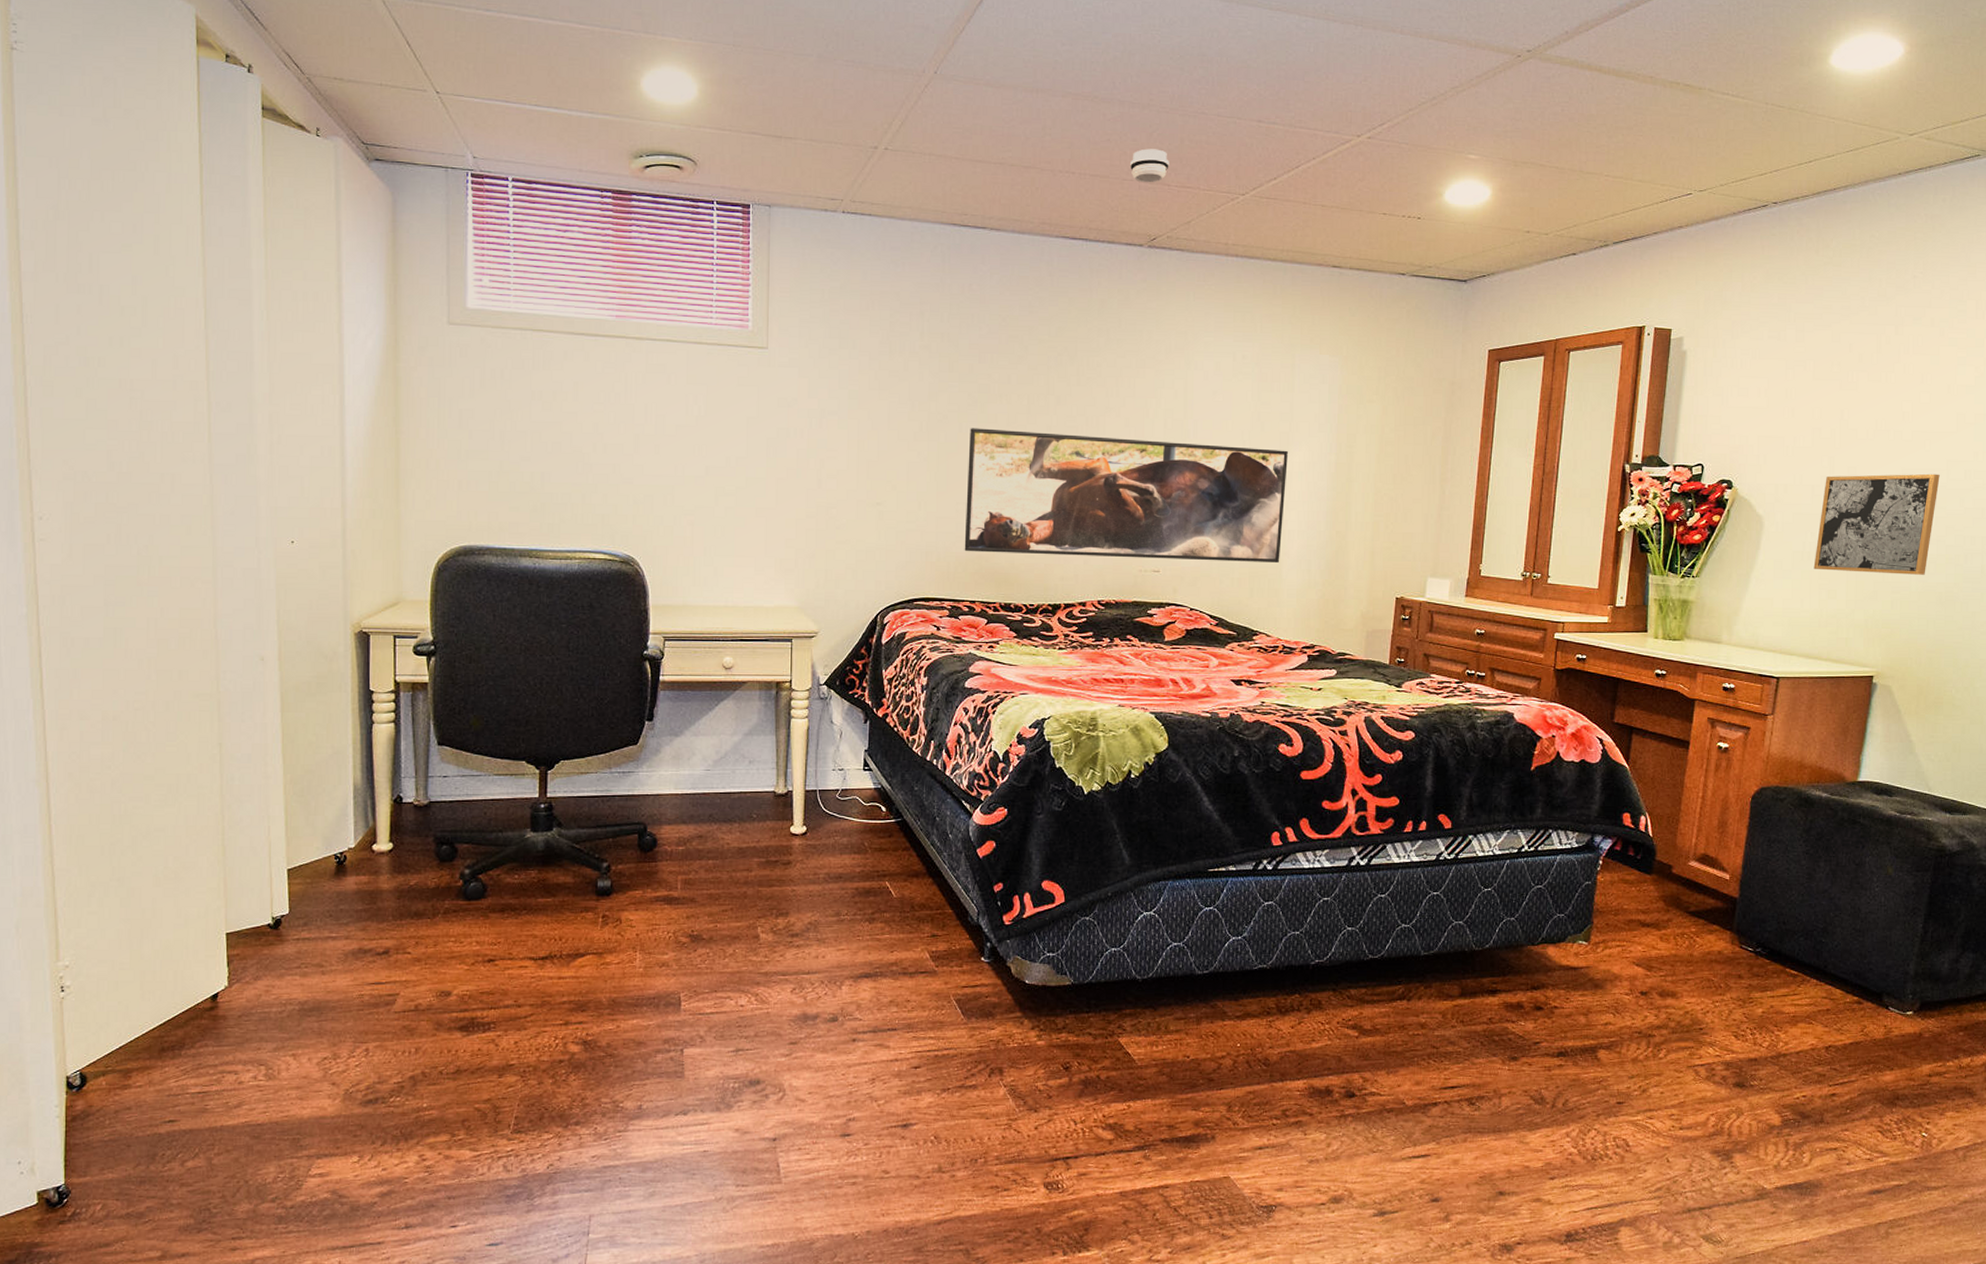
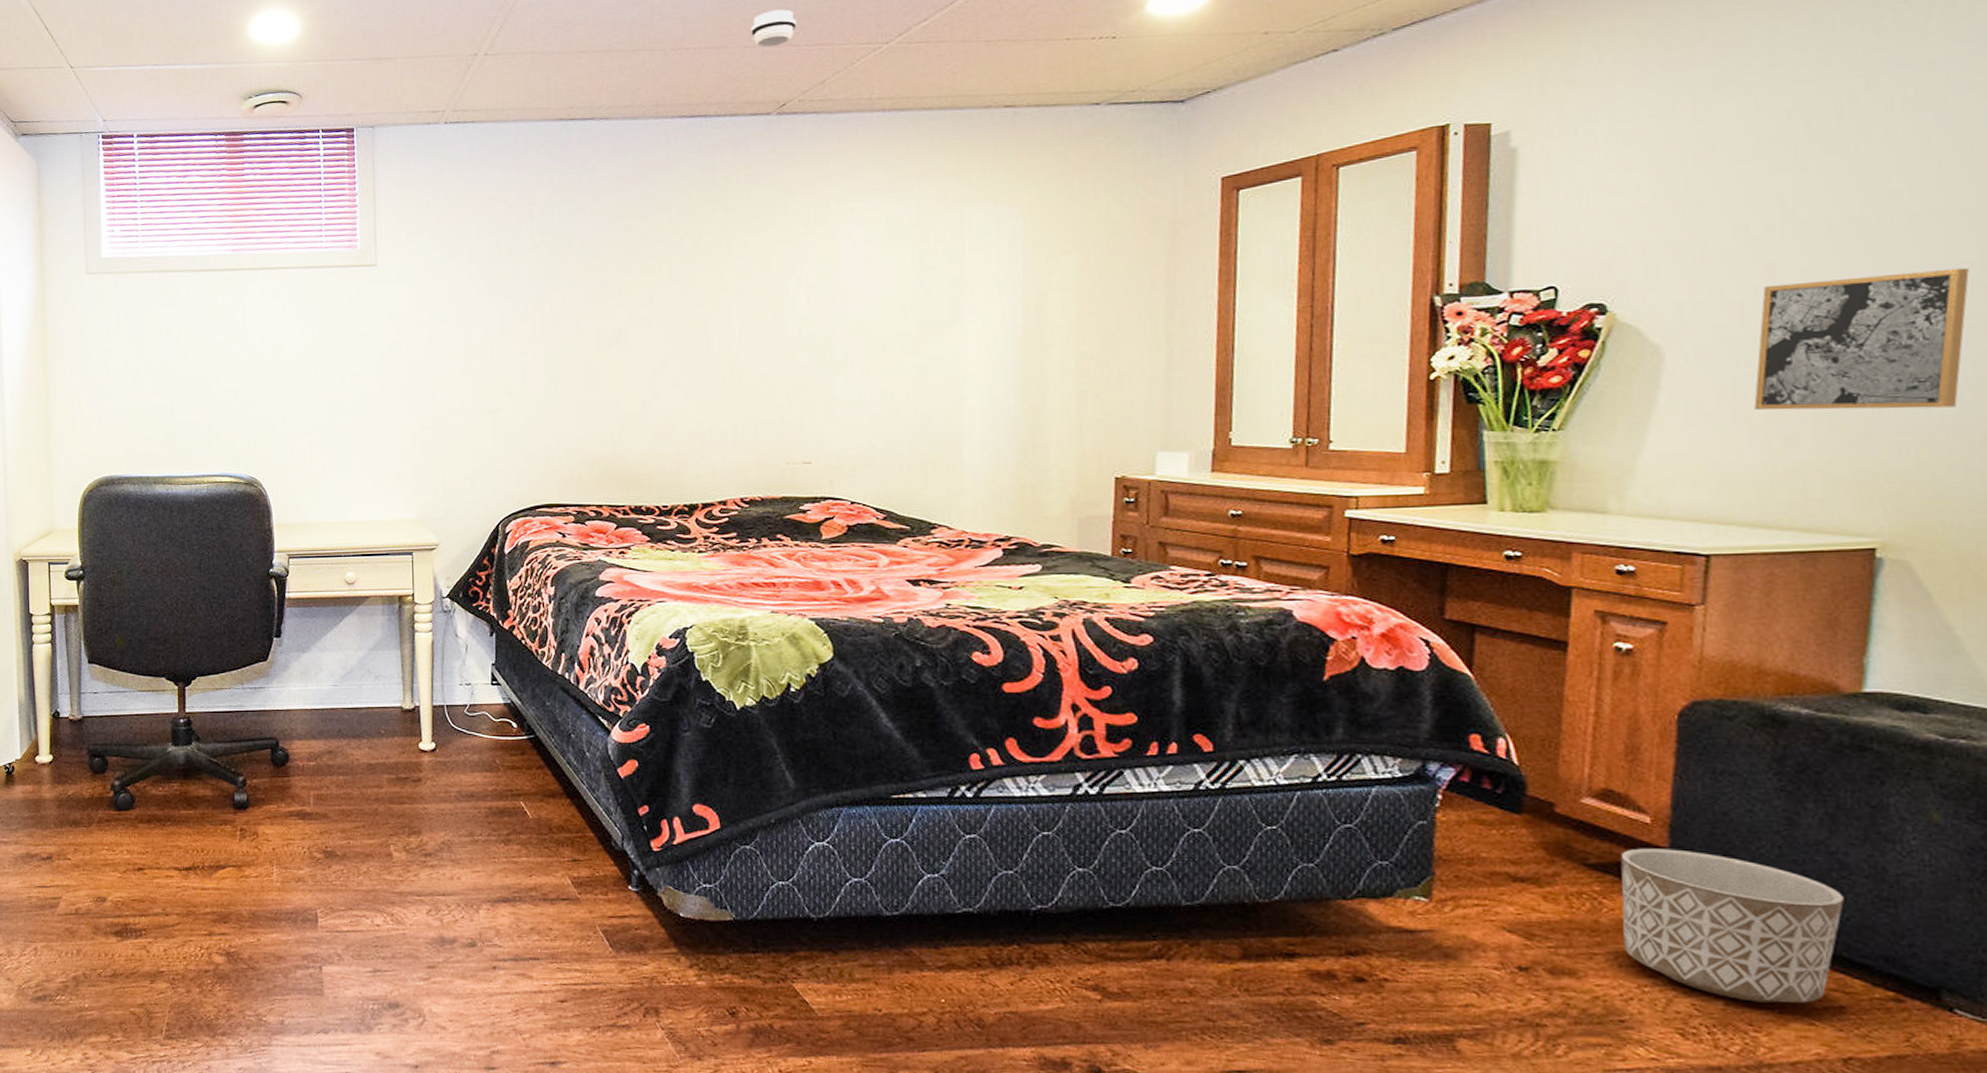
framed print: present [964,428,1288,562] -> none [587,318,962,454]
planter: none [1706,898,1835,1009] -> present [1620,848,1844,1003]

